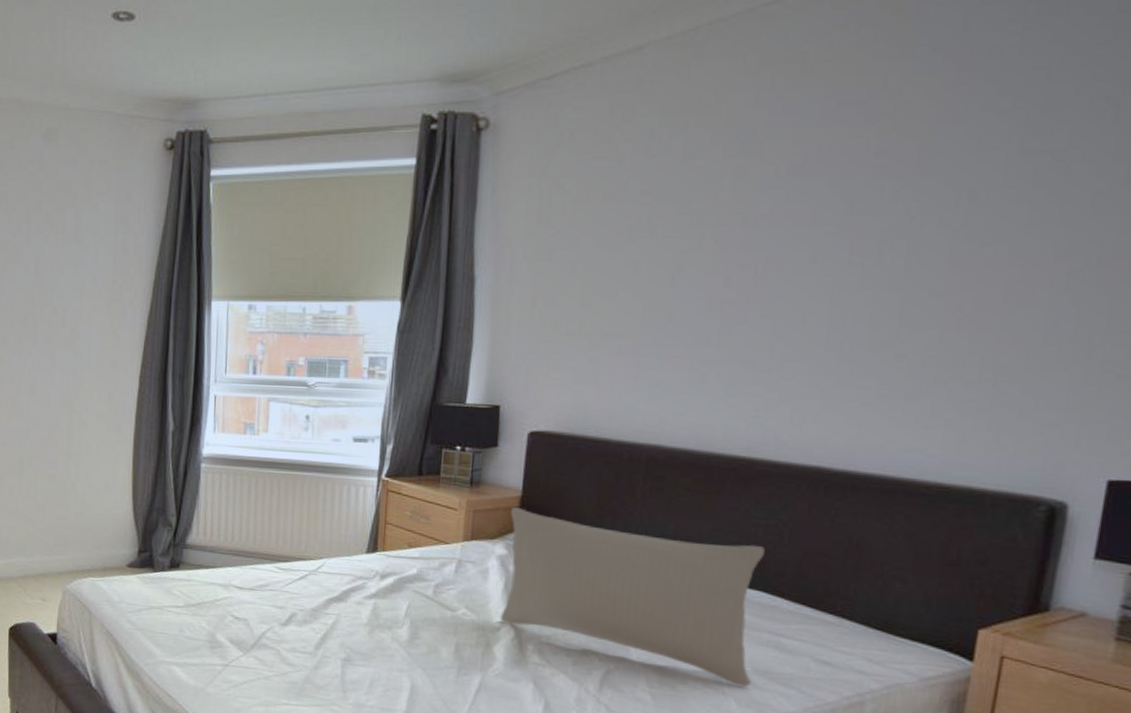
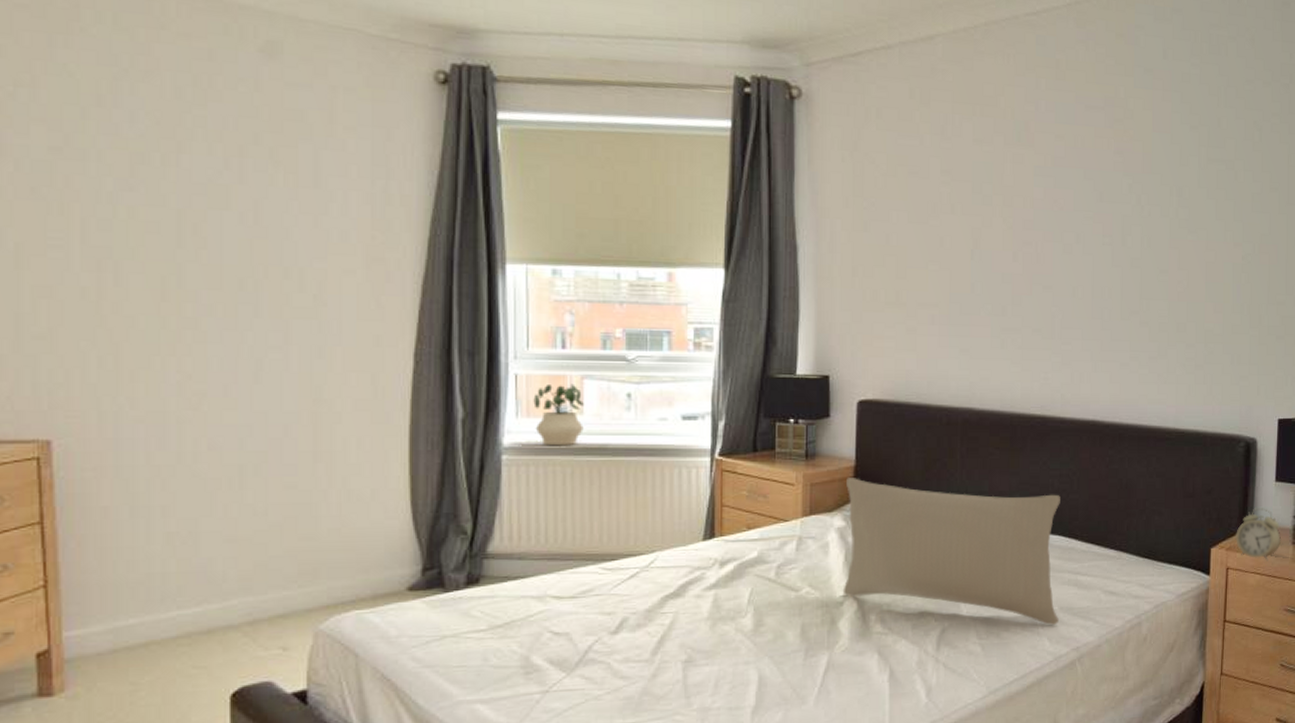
potted plant: none [228,405,269,459] -> present [533,383,584,446]
alarm clock: none [1019,589,1097,657] -> present [1236,508,1282,562]

